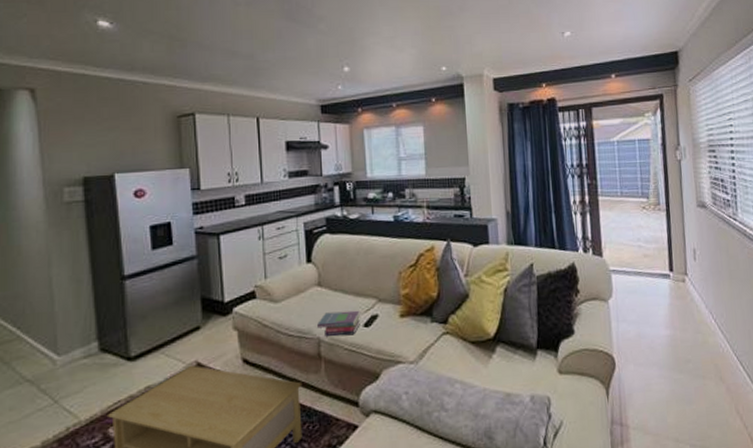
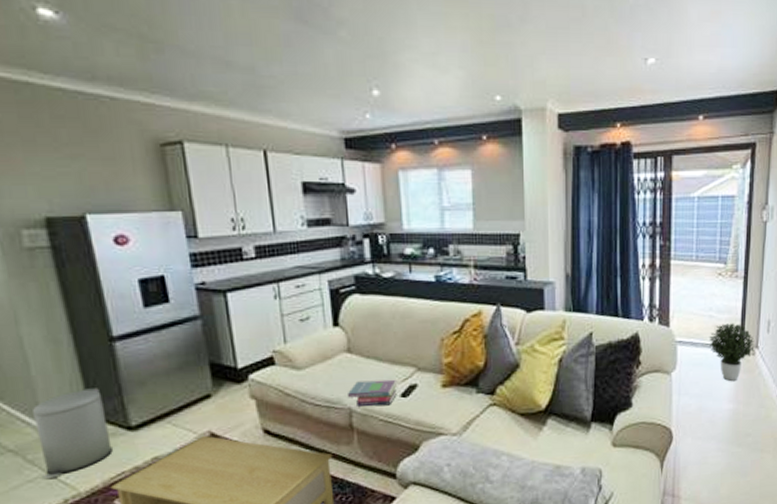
pedal bin: none [51,322,113,407] -> present [33,388,113,478]
potted plant: none [640,252,684,308] -> present [709,323,755,382]

